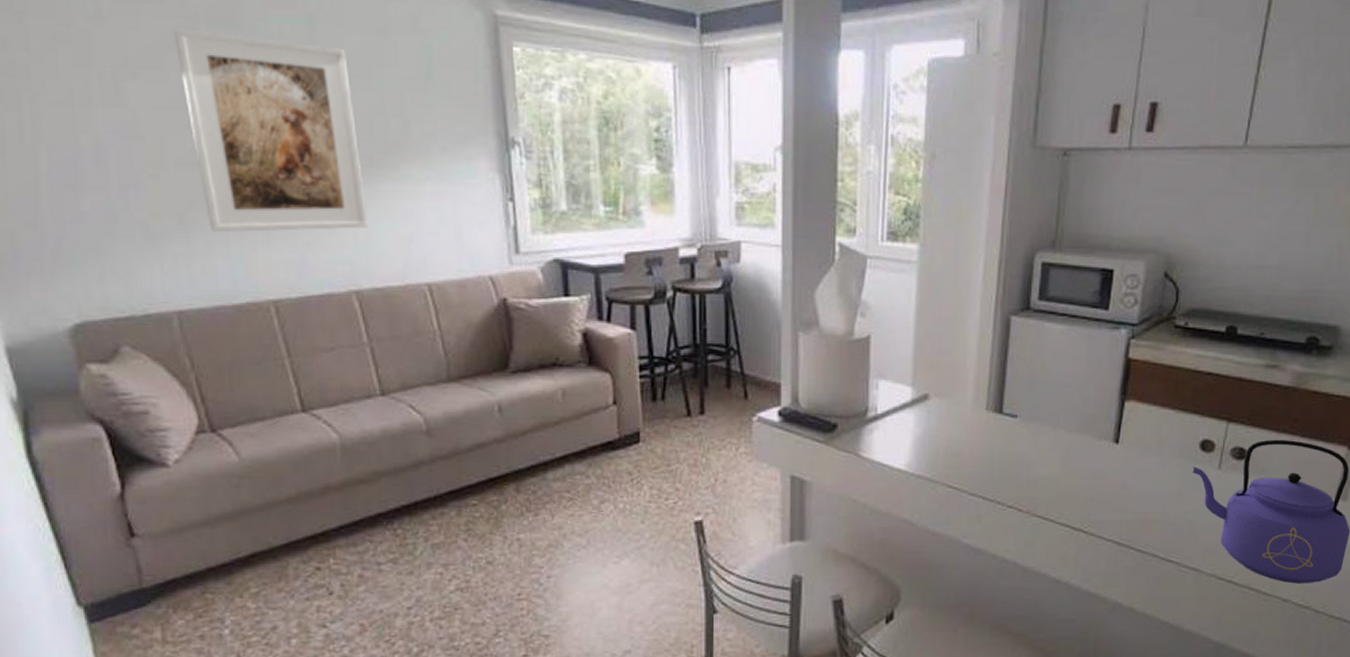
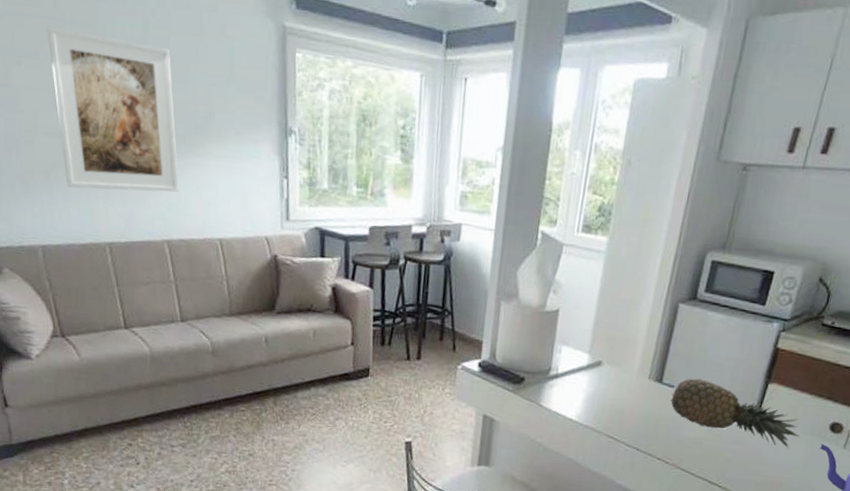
fruit: none [1014,404,1168,476] -> present [670,378,801,448]

